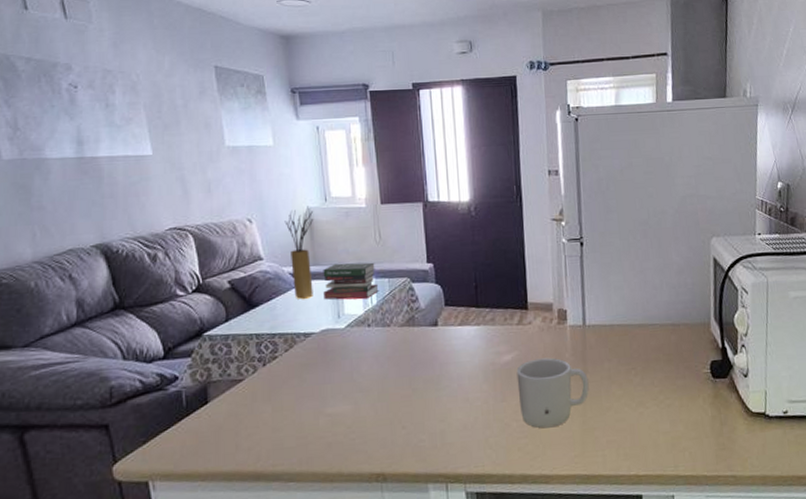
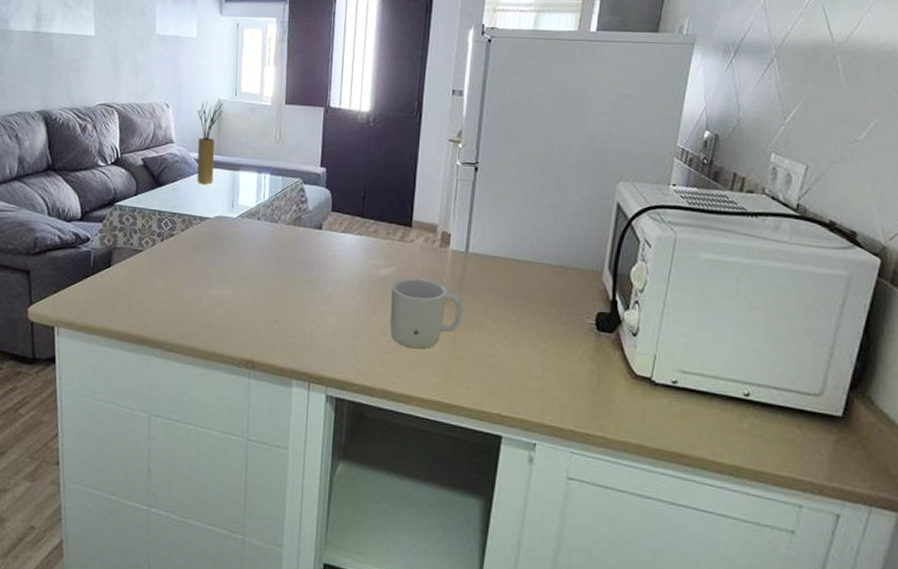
books: present [323,262,379,300] -> none [221,155,273,194]

